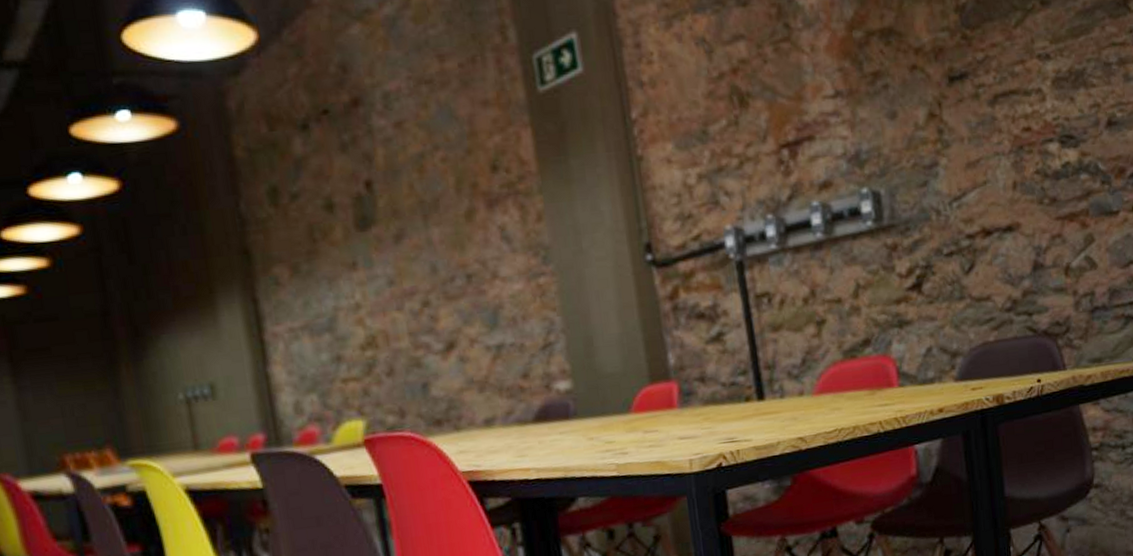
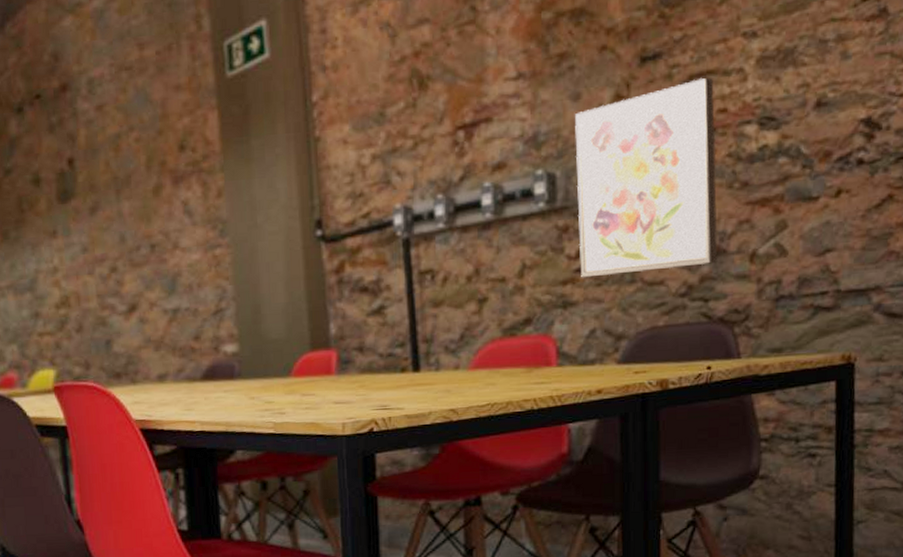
wall art: none [893,98,1037,296] -> present [575,78,718,278]

